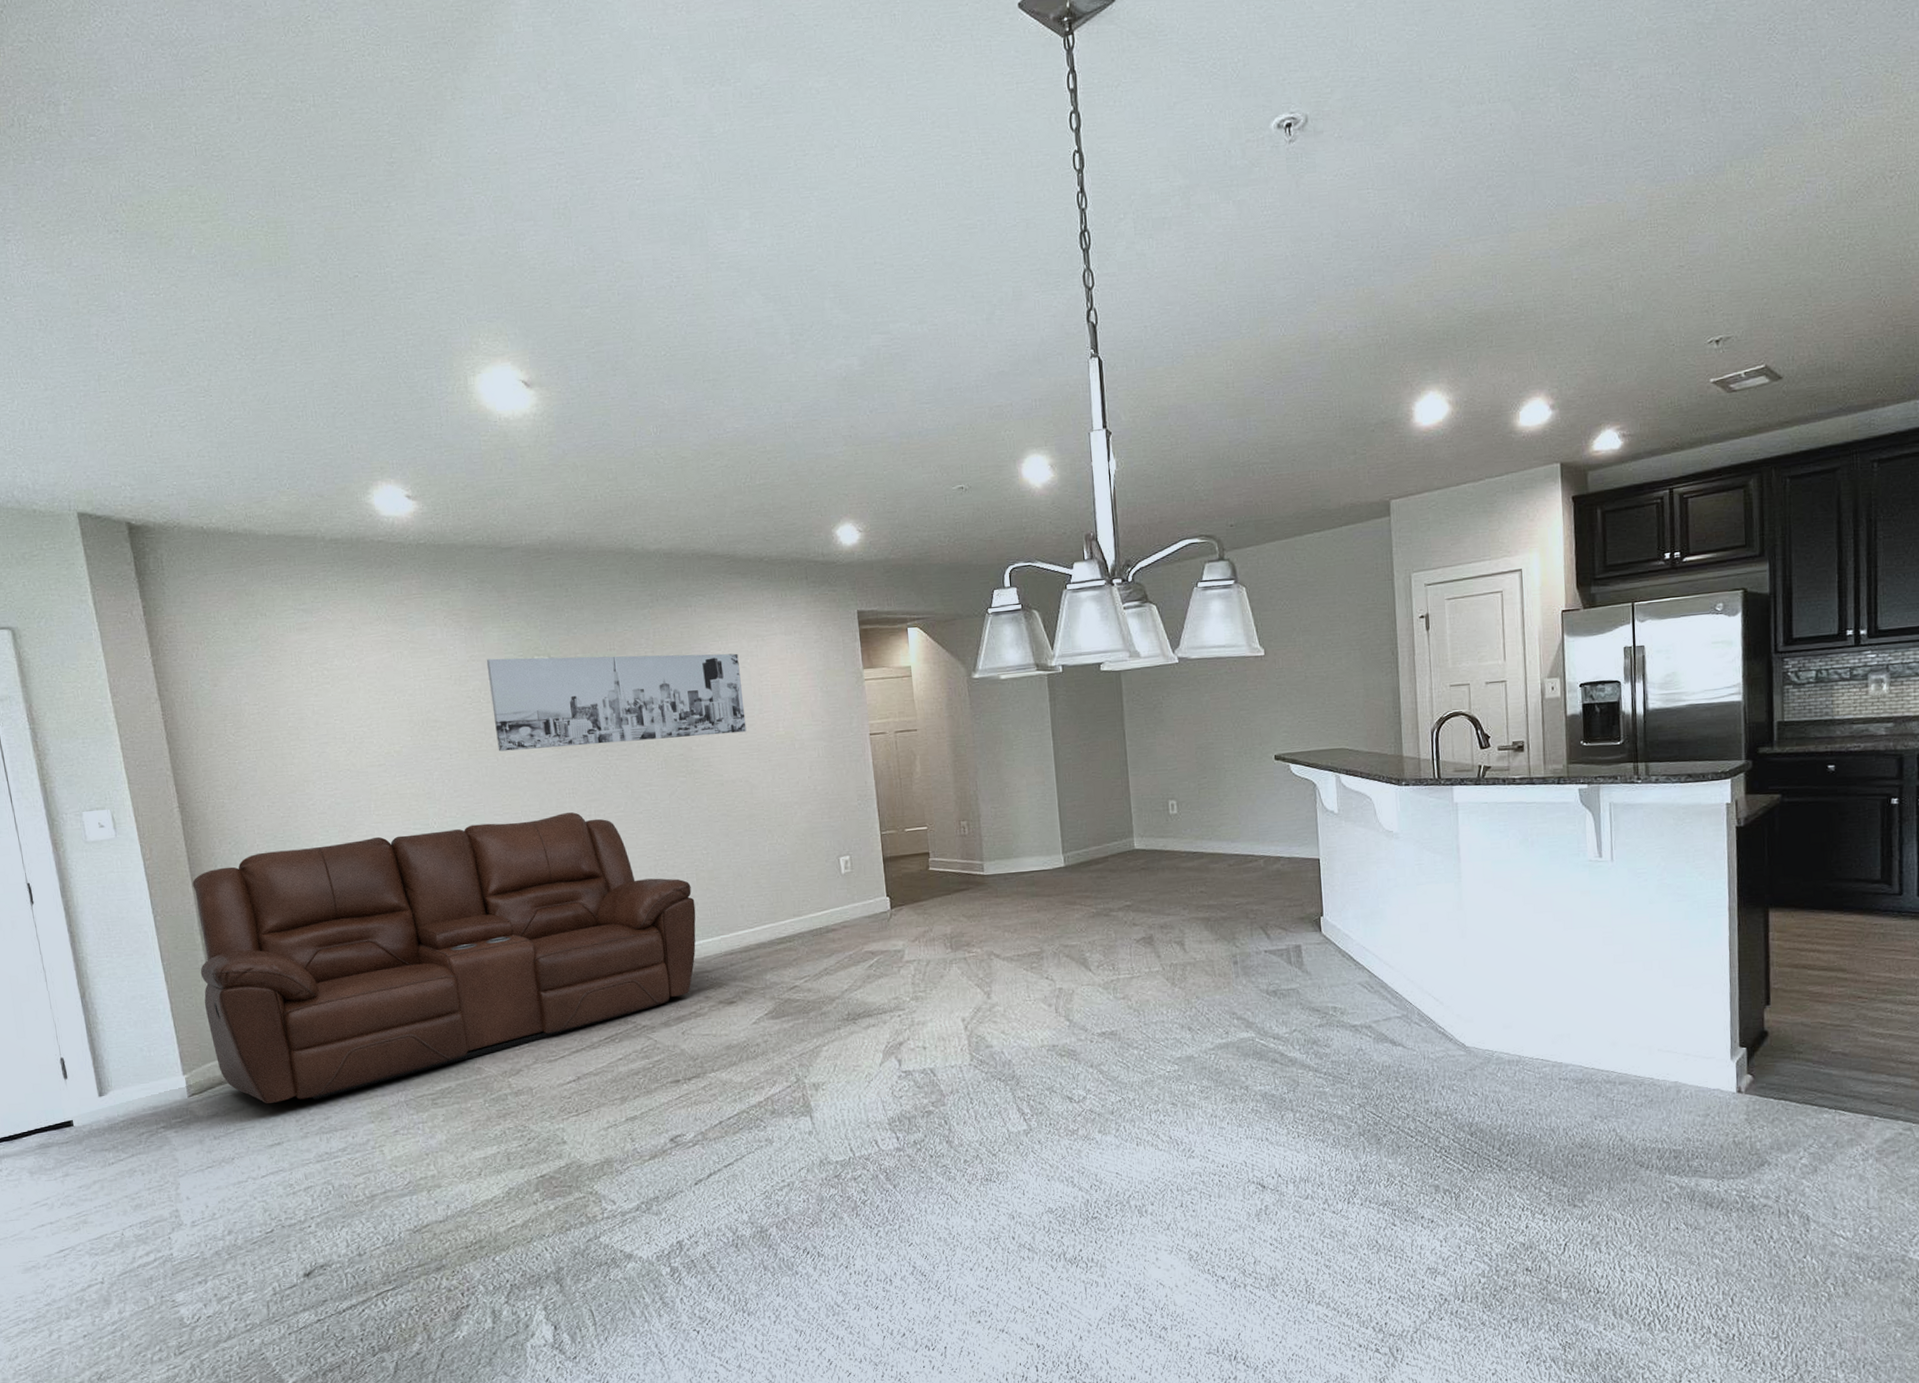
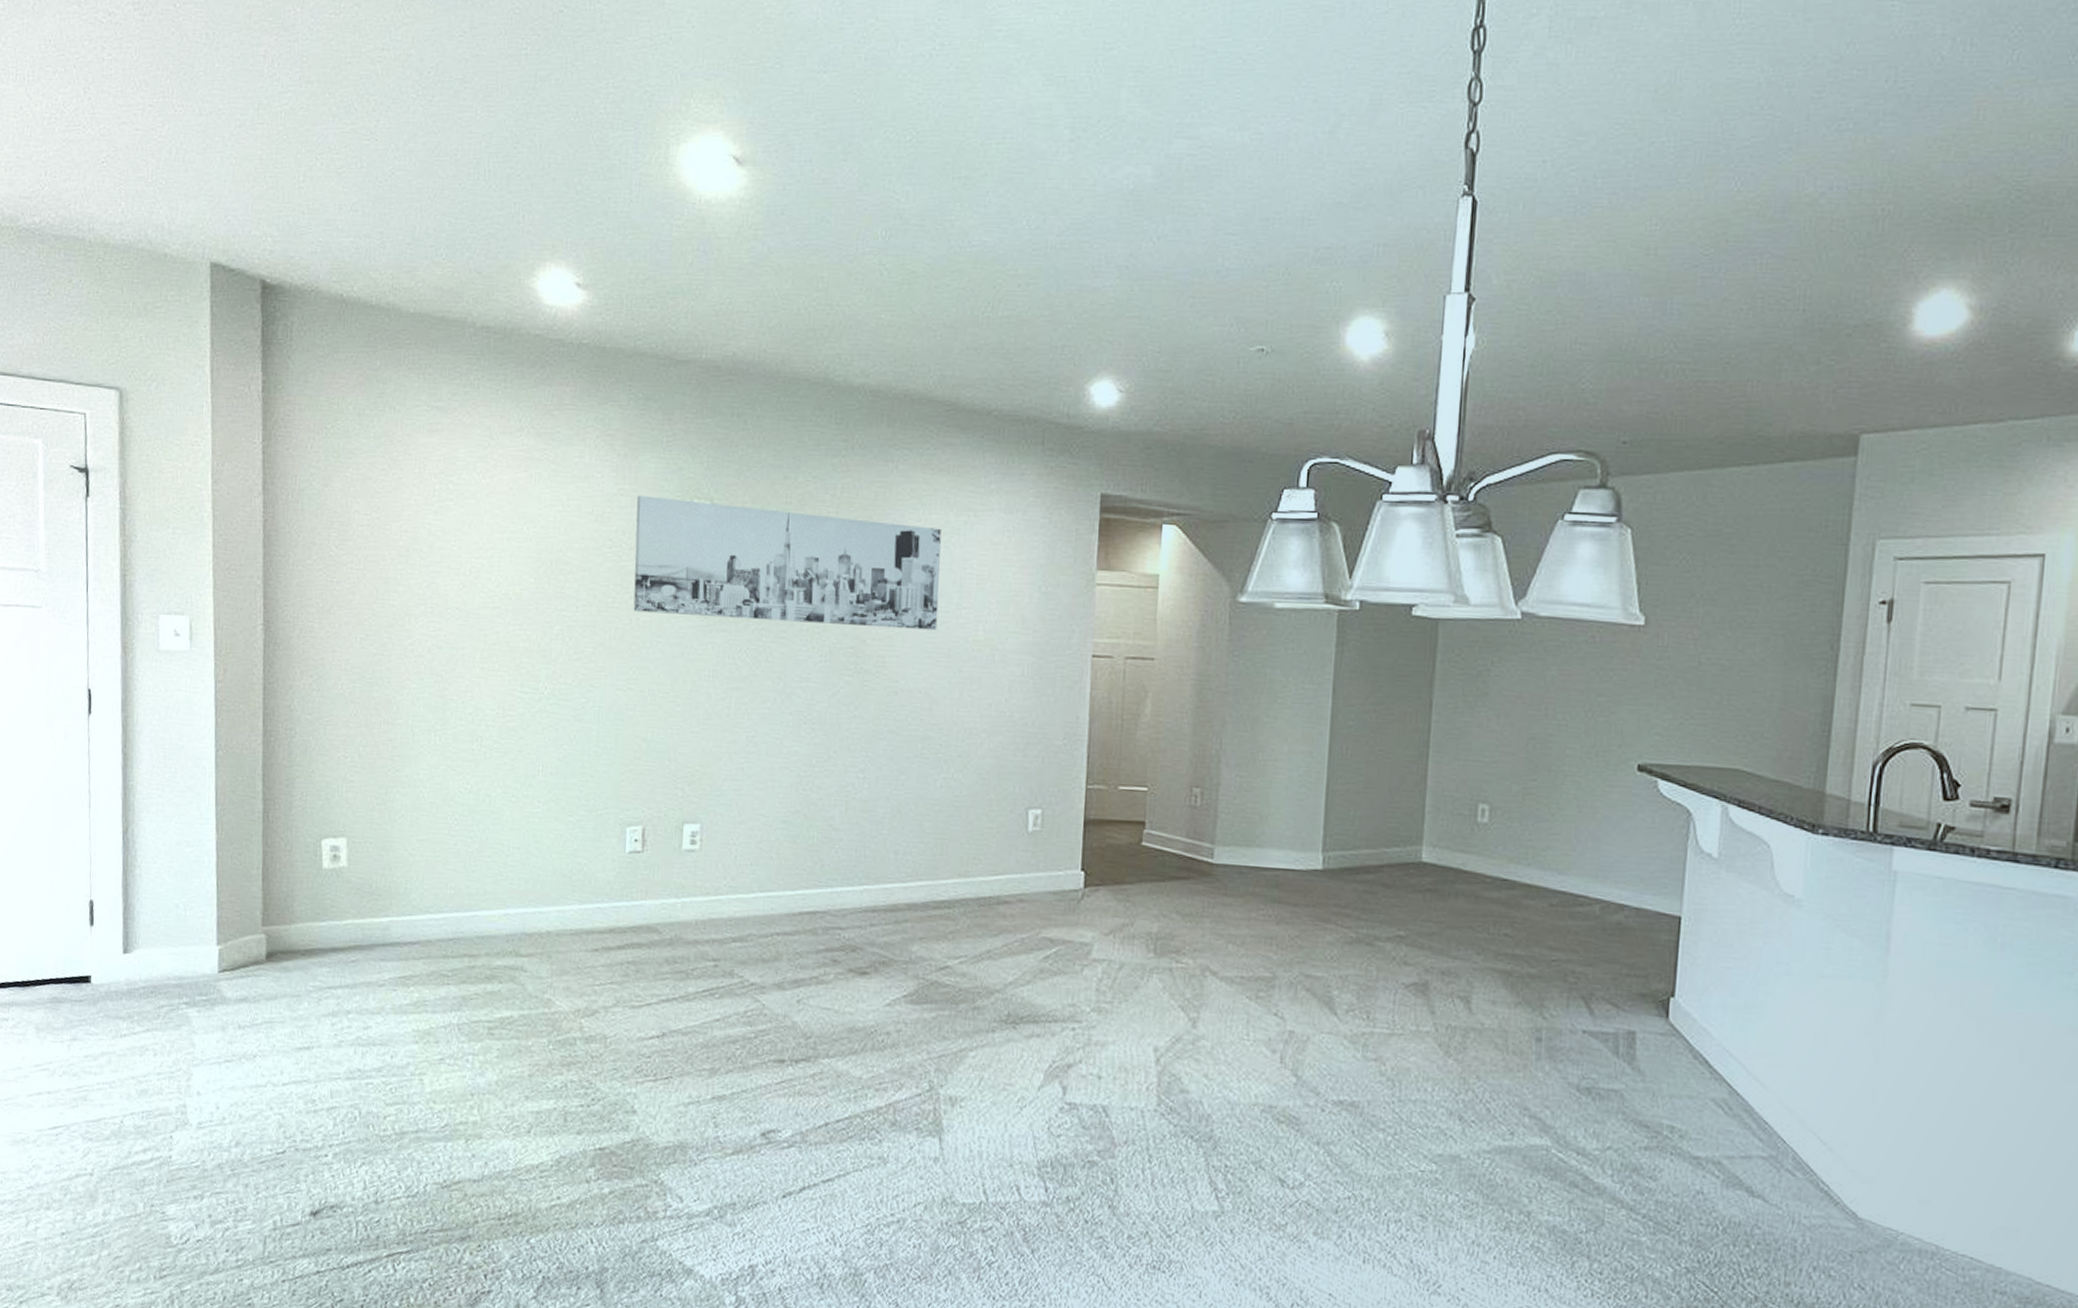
sofa: present [192,812,696,1104] -> none [253,693,839,1004]

